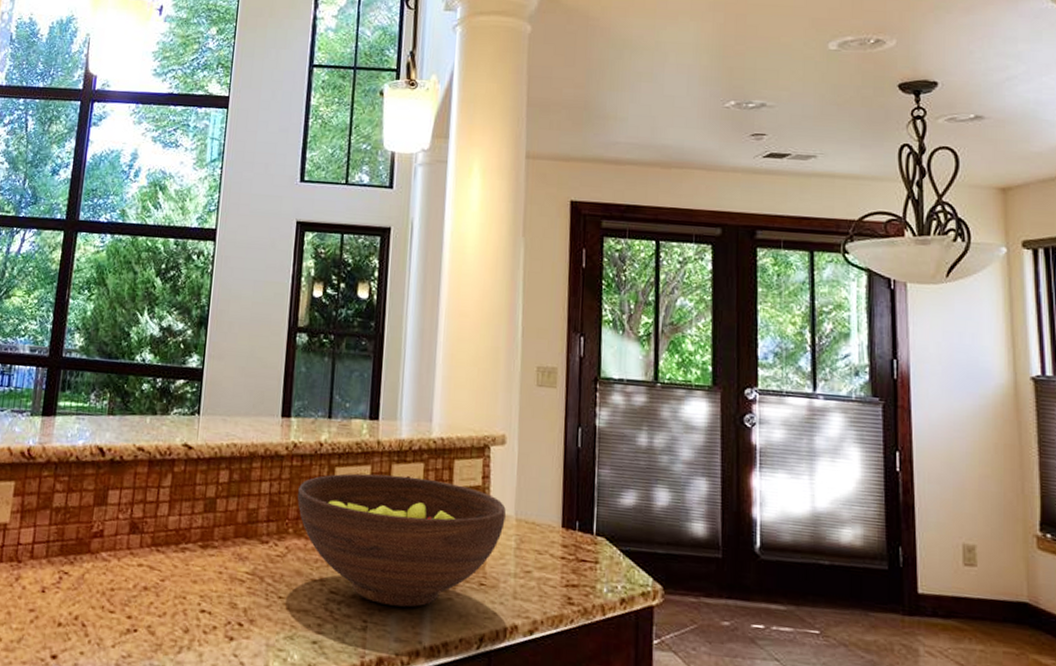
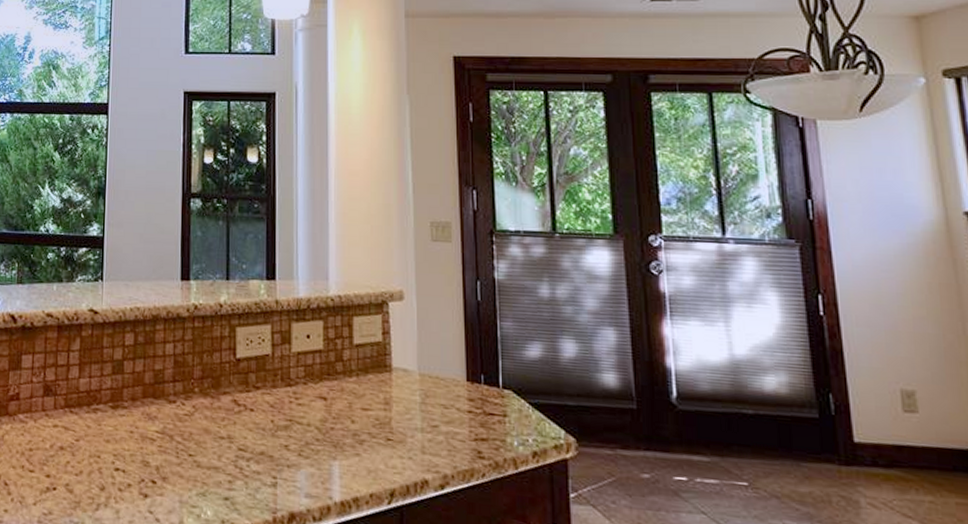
fruit bowl: present [297,473,506,608] -> none [201,332,408,464]

